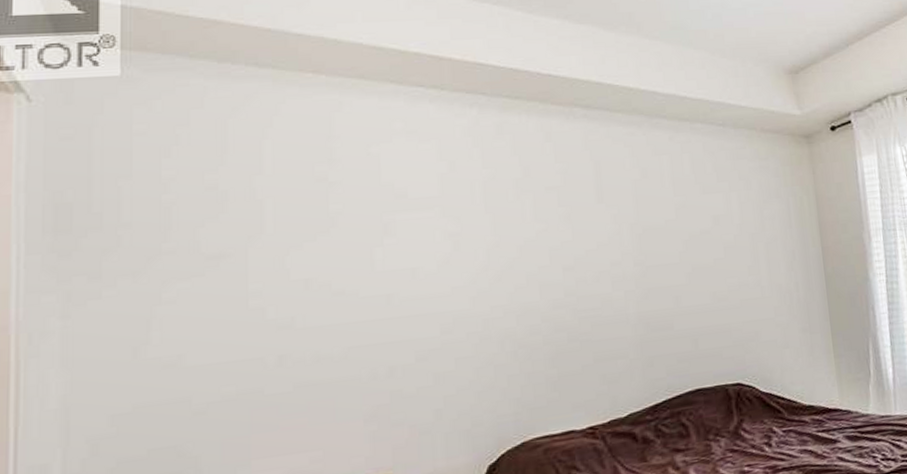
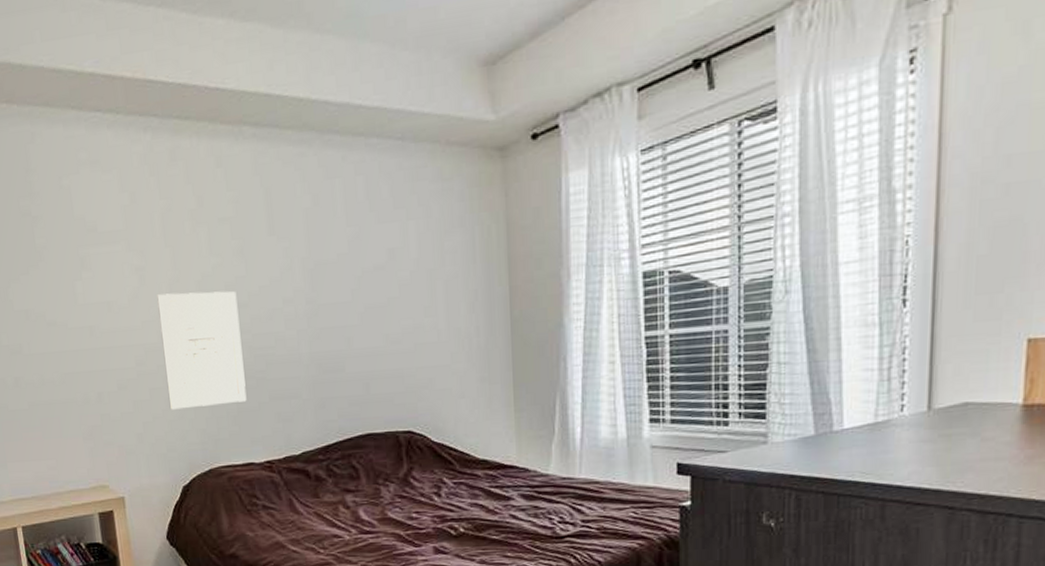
wall art: none [472,255,569,380] -> present [157,291,247,410]

